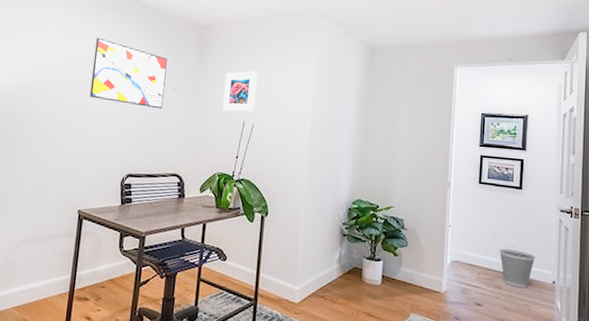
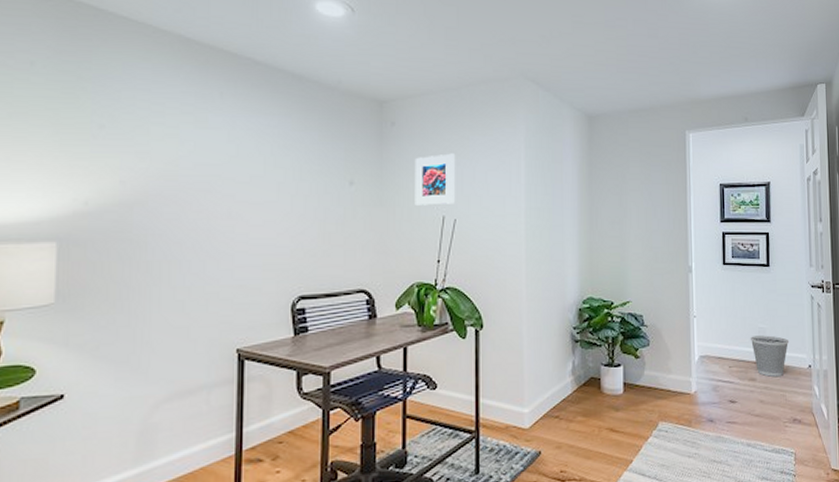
wall art: present [89,38,167,109] -> none [237,124,338,210]

